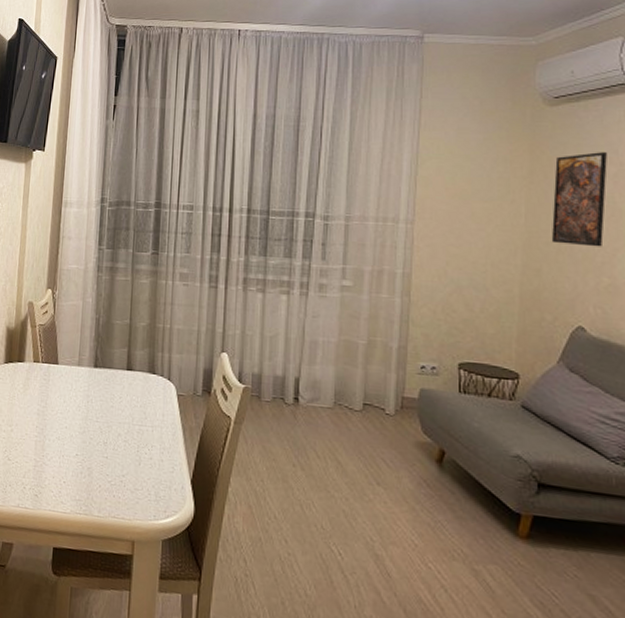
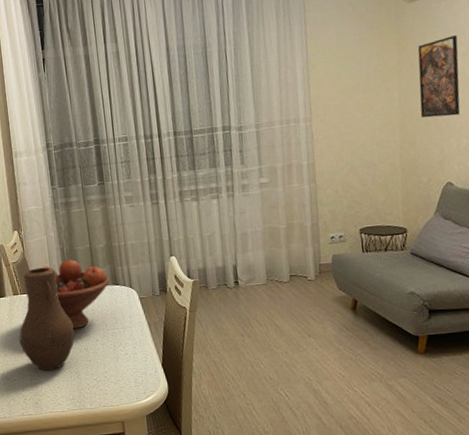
vase: none [30,335,96,461] -> present [19,267,75,371]
fruit bowl: none [70,333,147,417] -> present [41,259,111,330]

